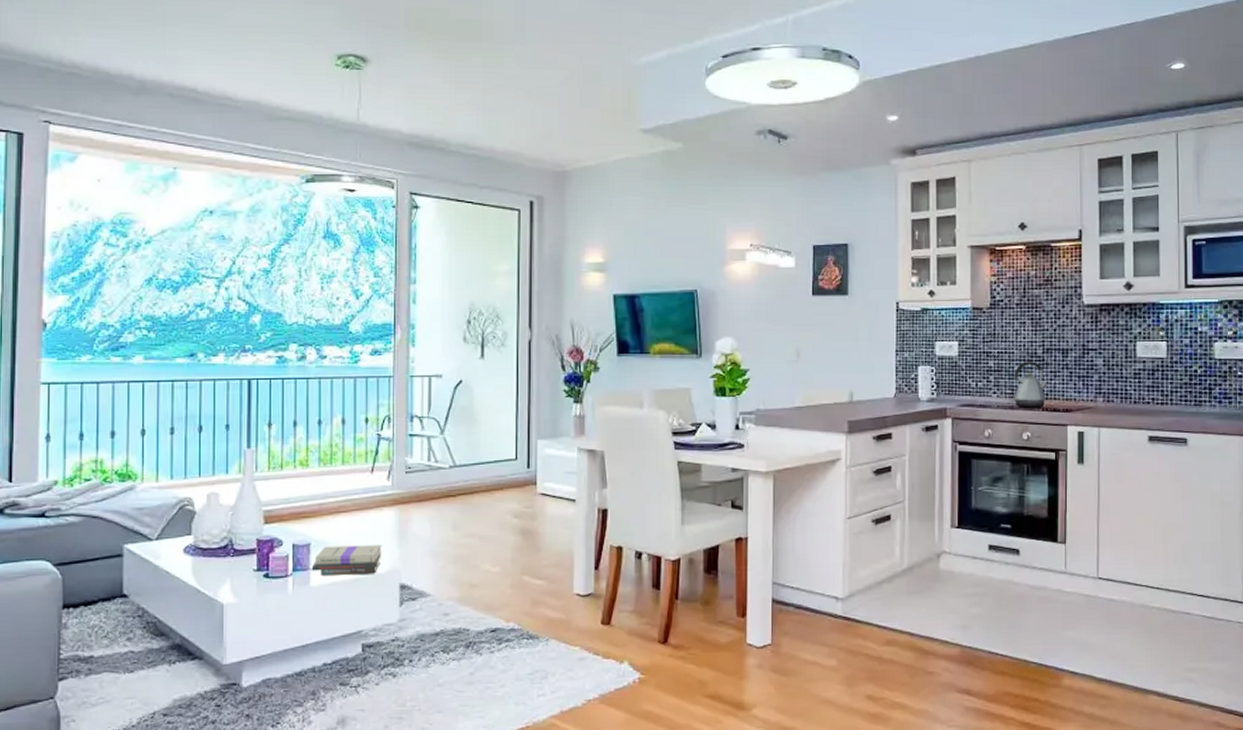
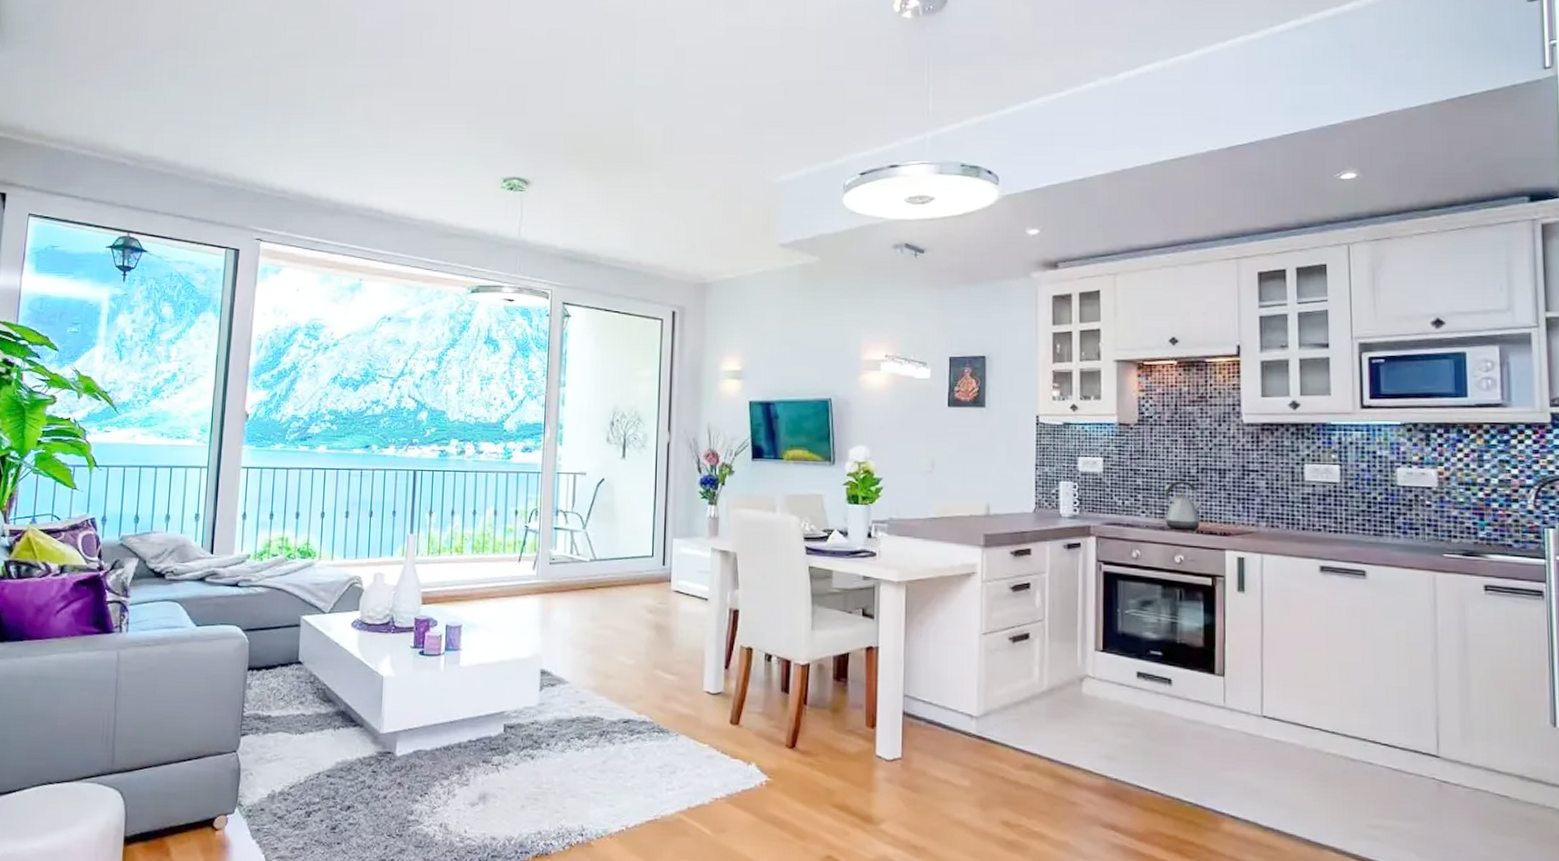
books: present [311,545,382,575] -> none [461,629,525,658]

